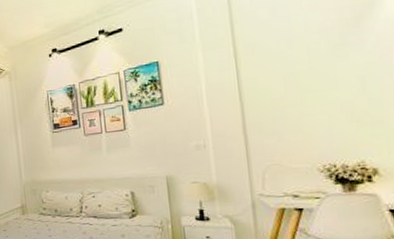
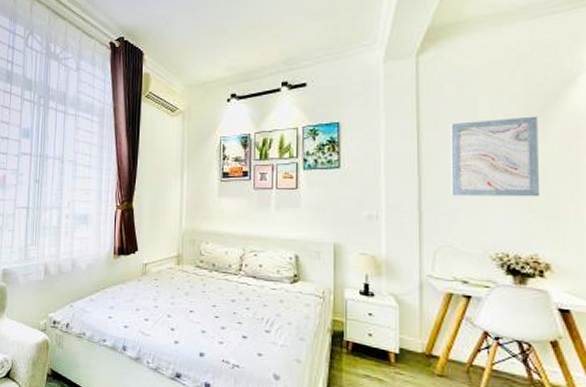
wall art: none [266,27,361,116] -> present [449,116,539,197]

